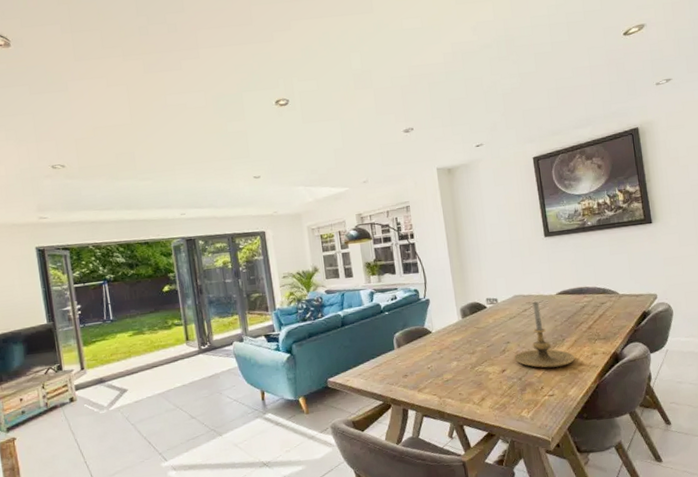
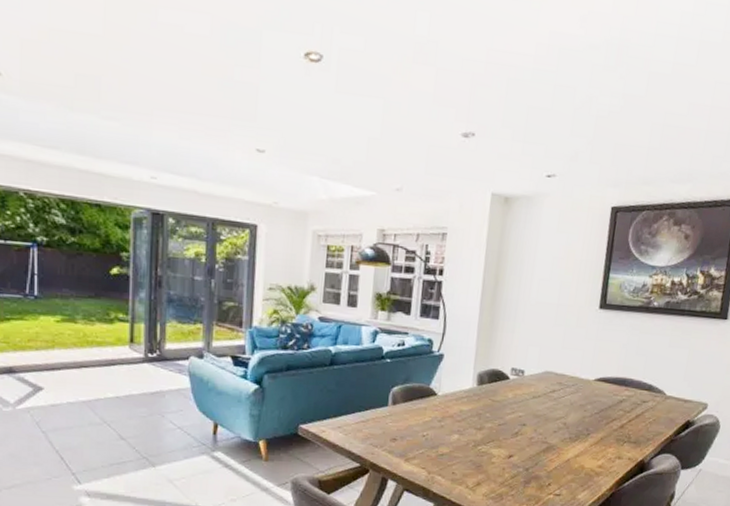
candle holder: present [513,301,576,368] -> none [526,383,597,465]

